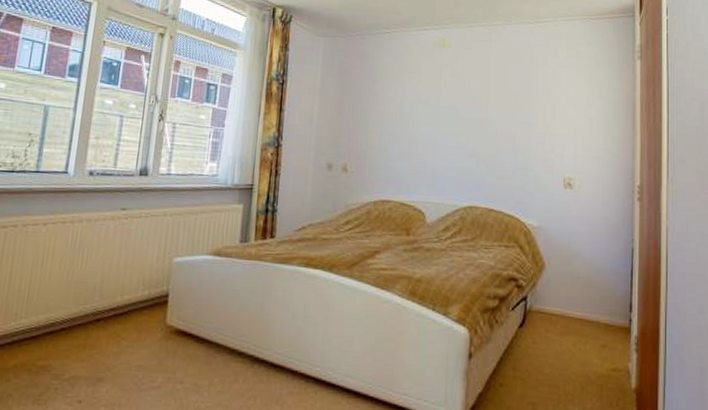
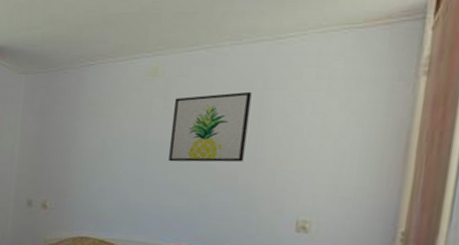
wall art: none [459,65,521,127] -> present [169,91,252,163]

